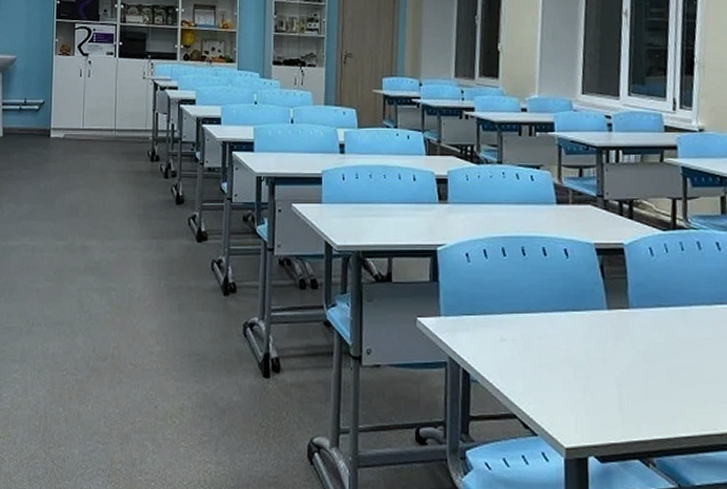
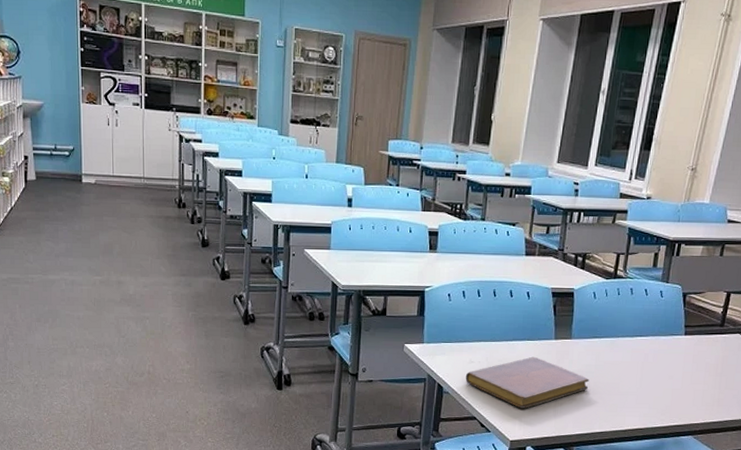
notebook: none [497,332,662,403] -> present [465,356,589,409]

